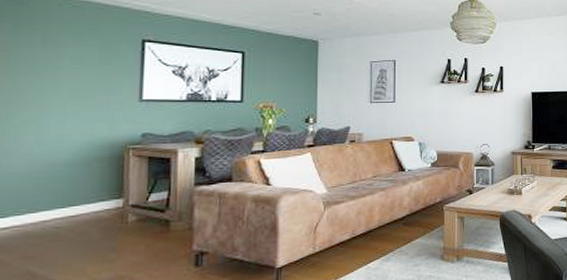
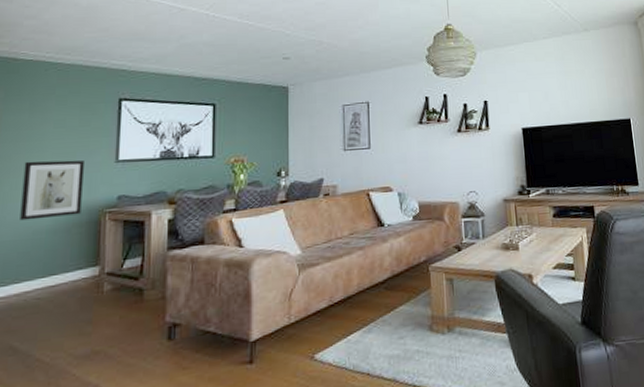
wall art: none [34,95,105,153] -> present [20,160,84,221]

